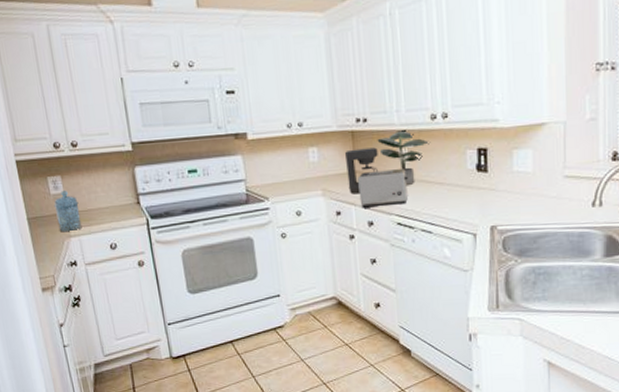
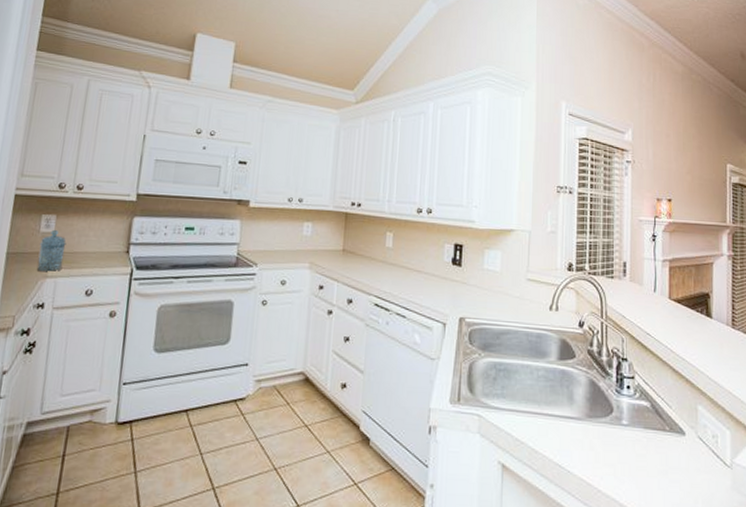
coffee maker: present [344,147,378,195] -> none [334,229,367,271]
toaster: present [358,169,409,208] -> none [343,251,391,288]
potted plant: present [377,130,428,186] -> none [367,218,412,270]

